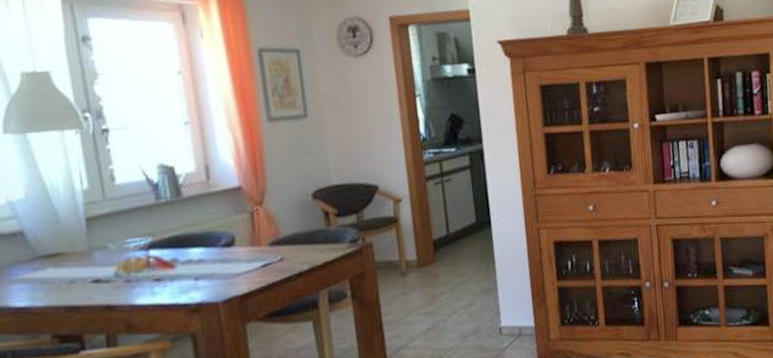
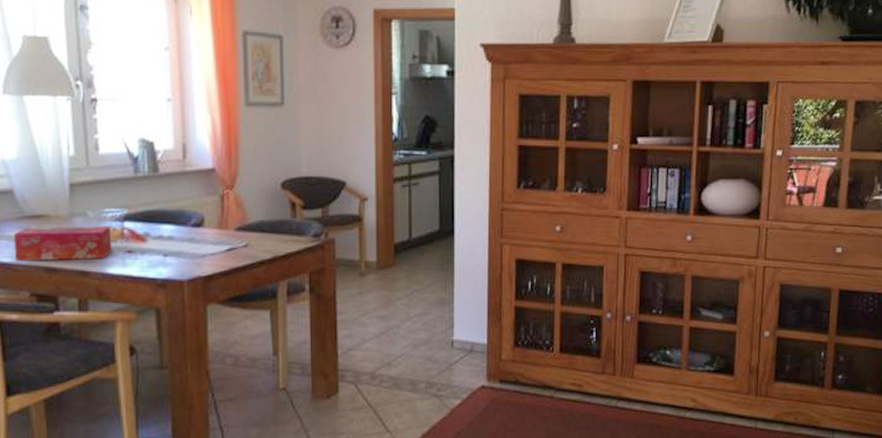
tissue box: none [27,257,139,305] -> present [13,227,112,262]

